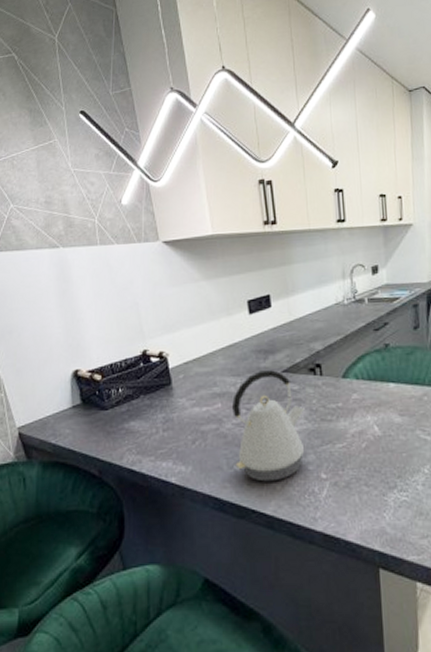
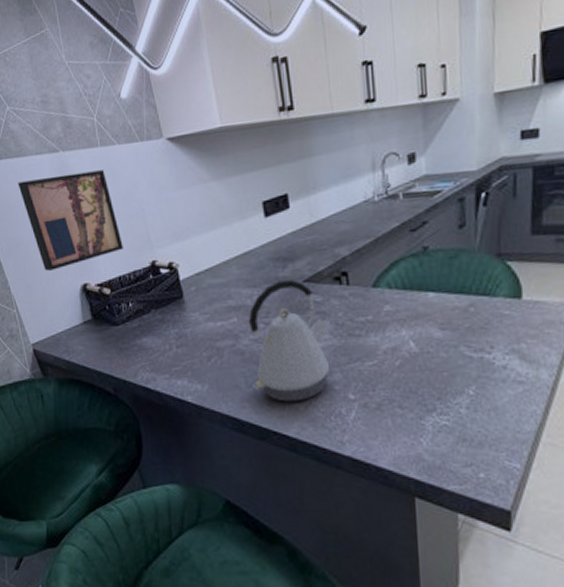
wall art: none [15,266,116,357] -> present [18,170,123,271]

